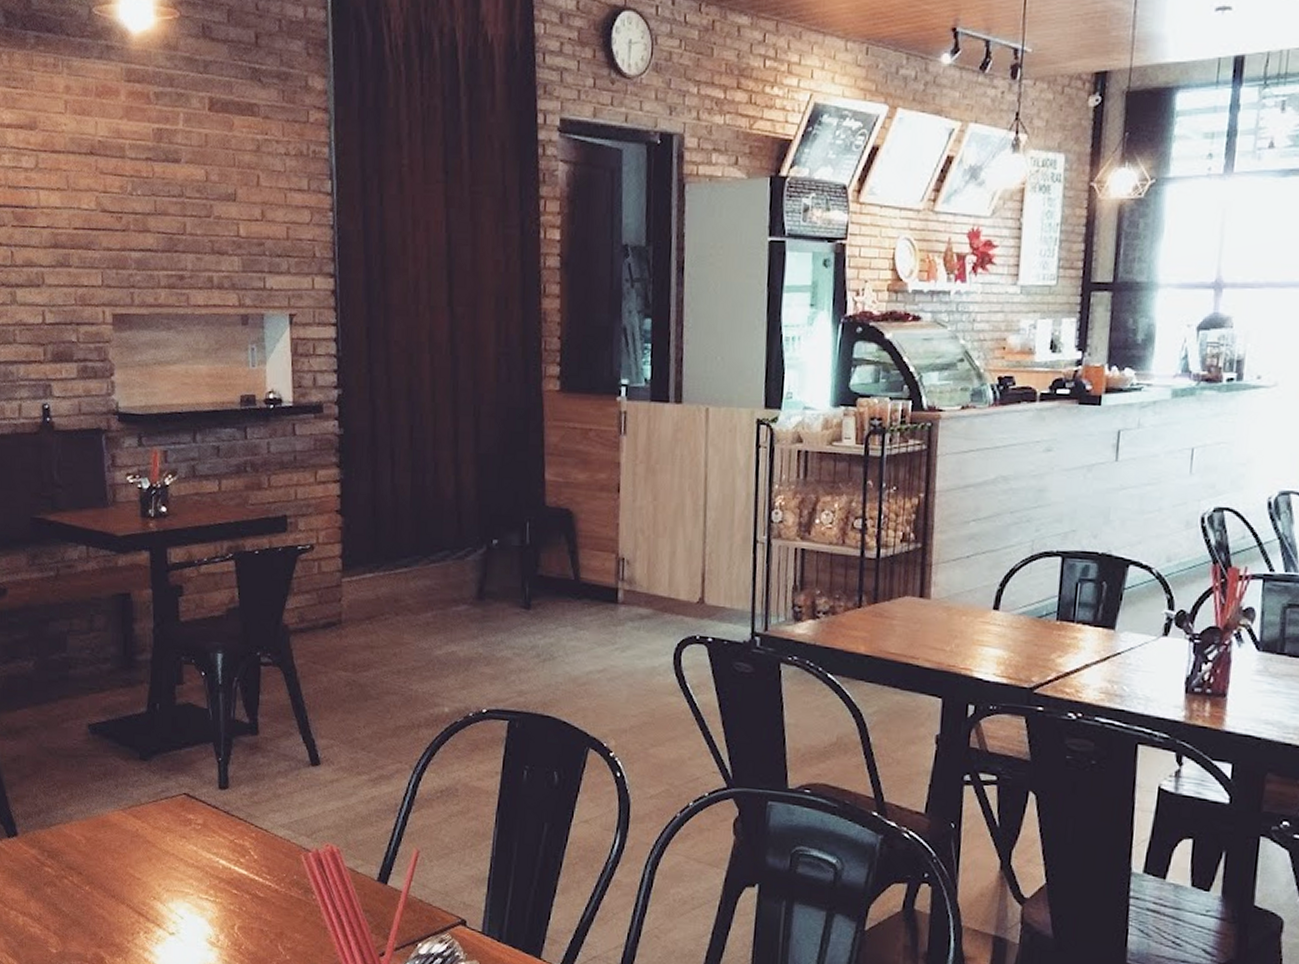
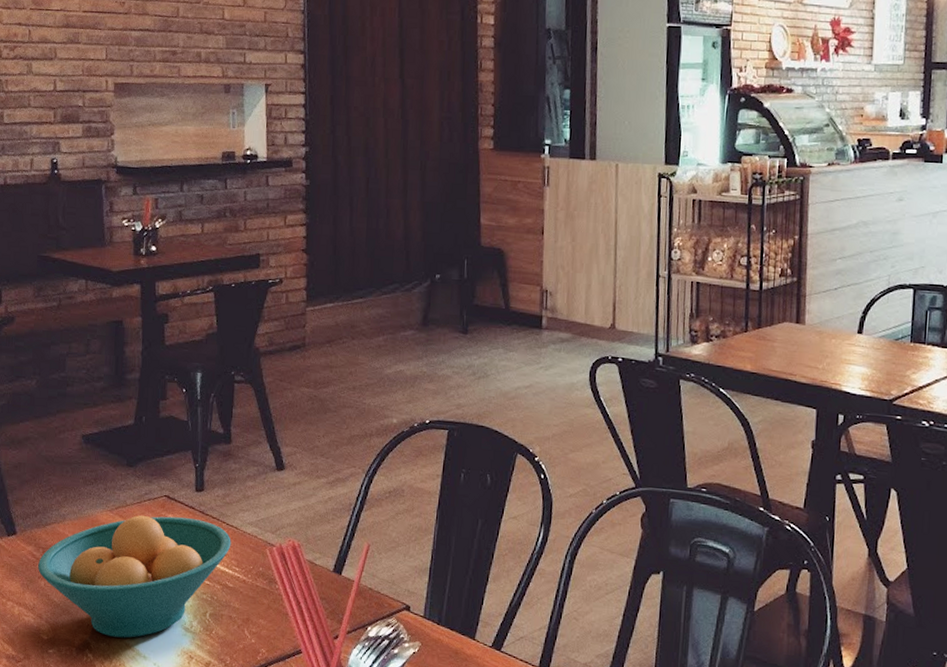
fruit bowl: none [43,815,261,953] -> present [38,515,231,638]

